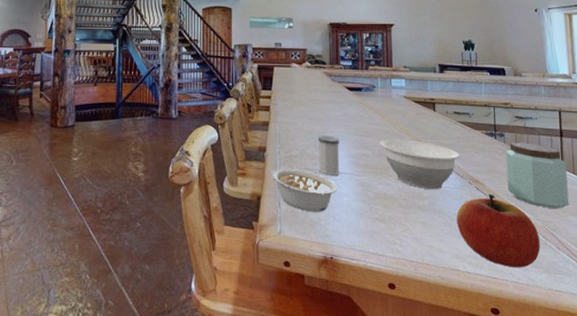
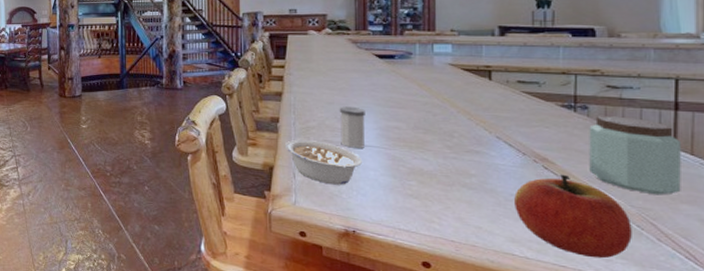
bowl: present [379,138,460,190] -> none [415,110,523,167]

